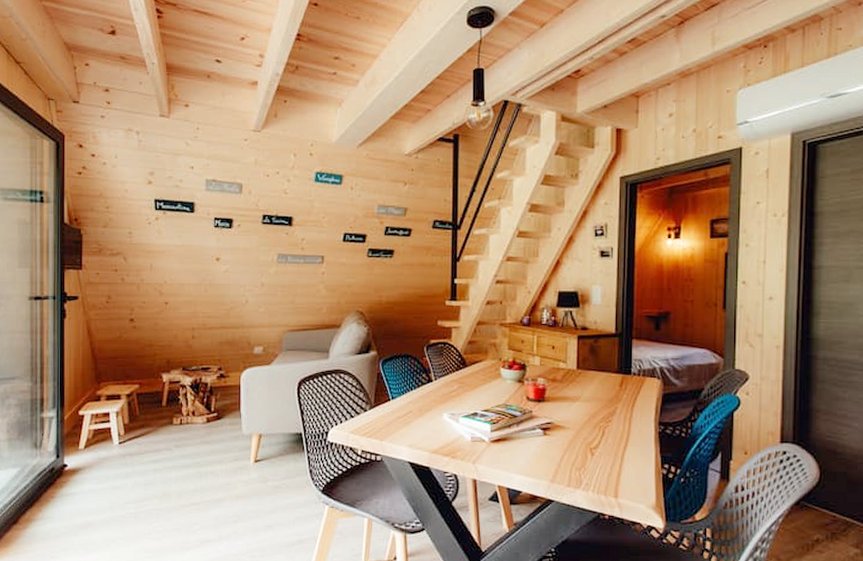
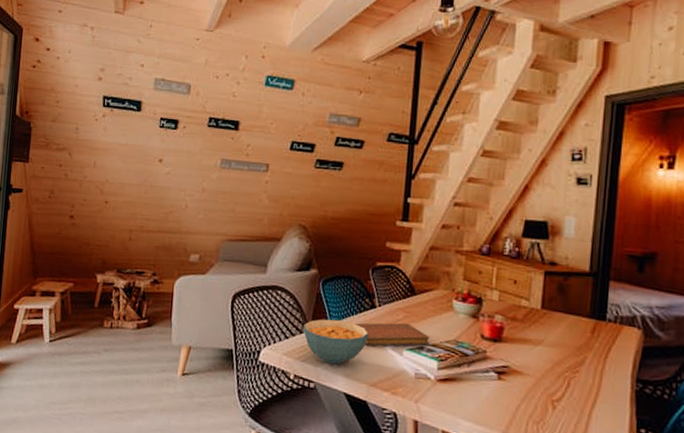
cereal bowl: none [367,396,427,437] -> present [303,319,368,365]
notebook: none [415,393,482,417] -> present [355,323,430,347]

